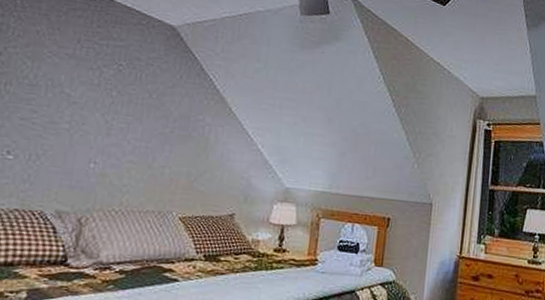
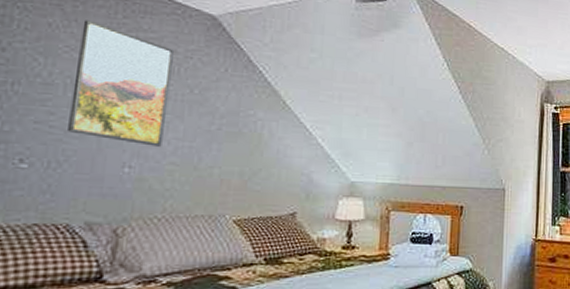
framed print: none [46,28,138,146] -> present [68,20,174,147]

